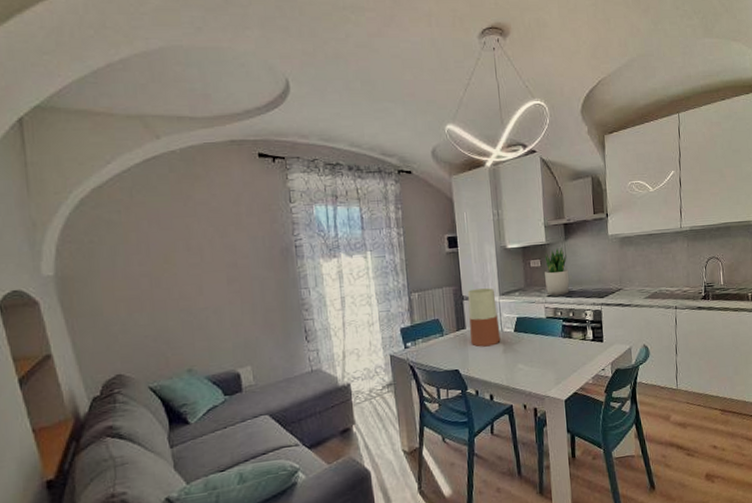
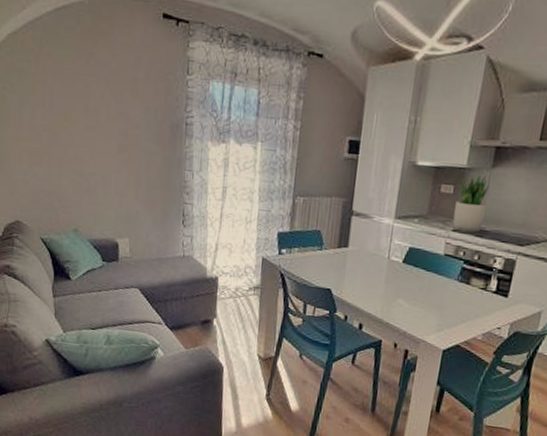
vase: present [467,288,501,347] -> none [351,205,391,273]

